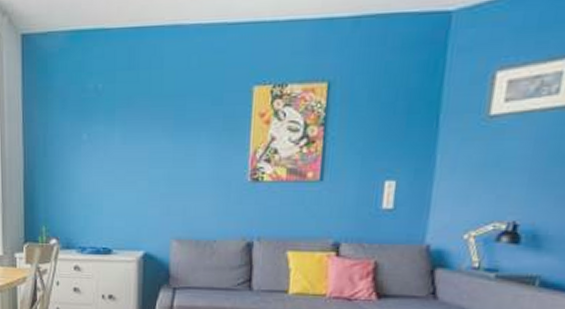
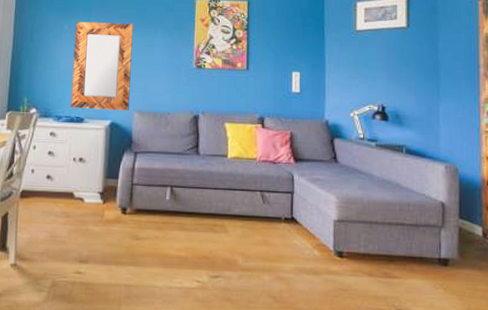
home mirror: none [96,126,169,239] -> present [71,21,133,111]

